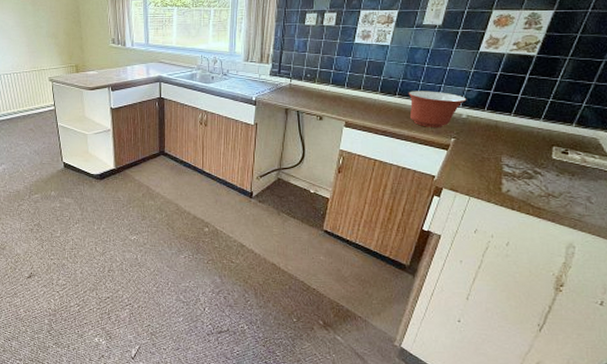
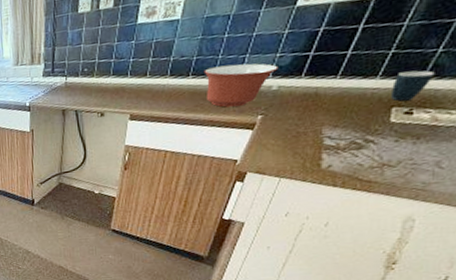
mug: none [552,118,581,142] -> present [391,70,435,102]

